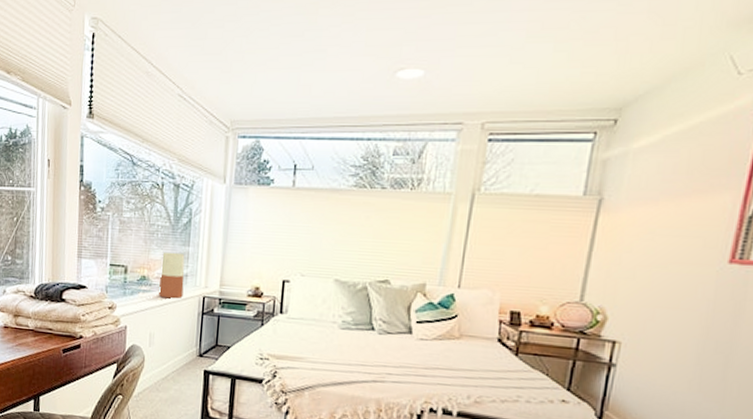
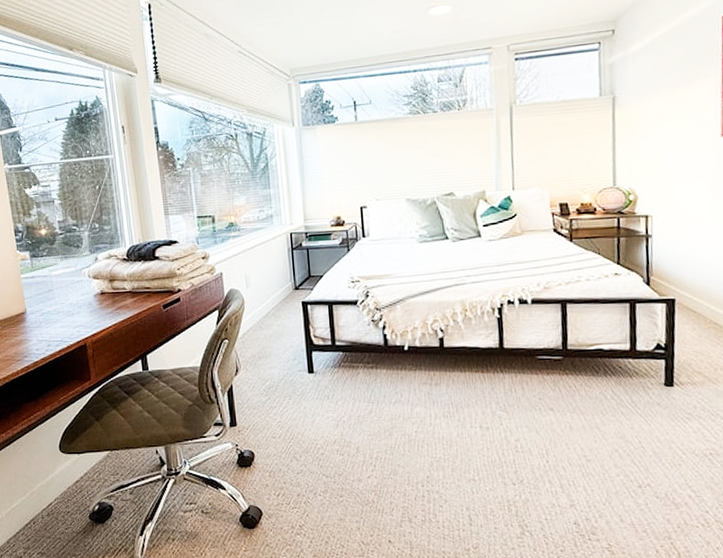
vase: present [158,252,185,299] -> none [247,196,271,241]

